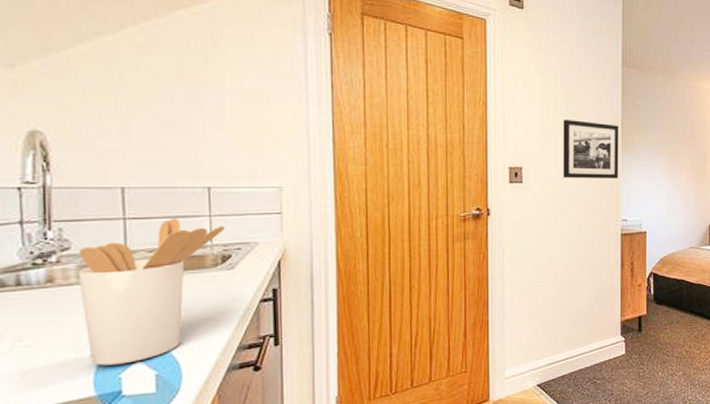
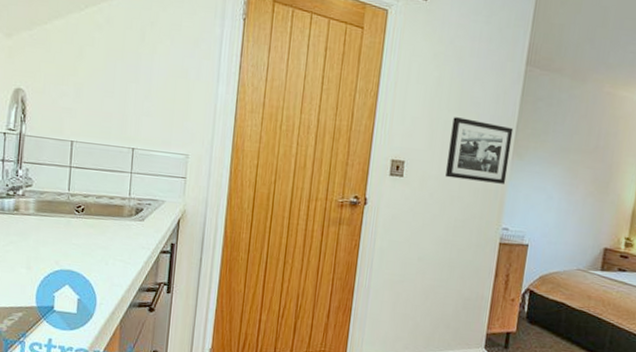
utensil holder: present [78,219,225,366] -> none [35,171,141,286]

